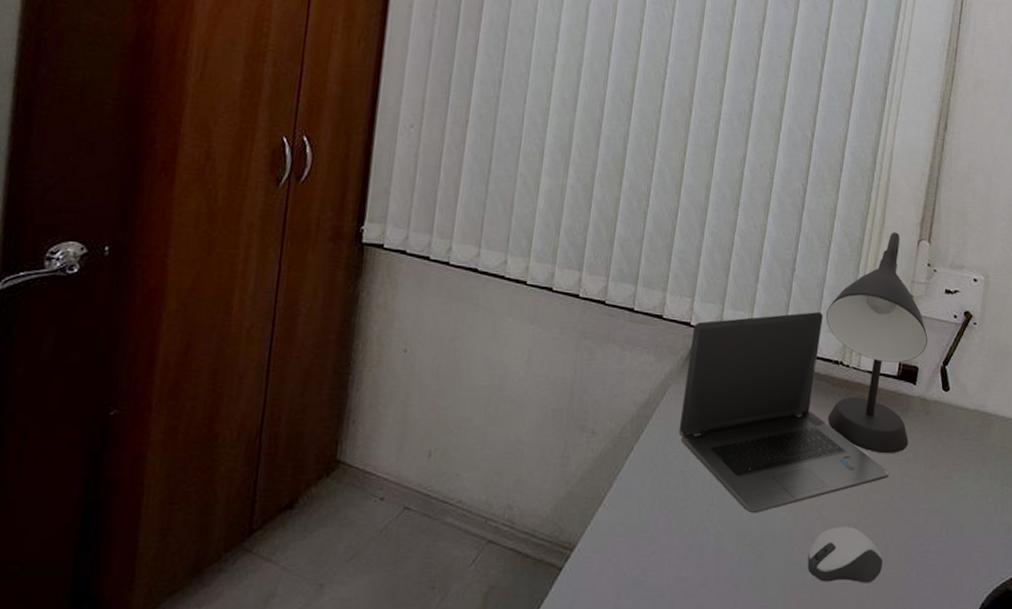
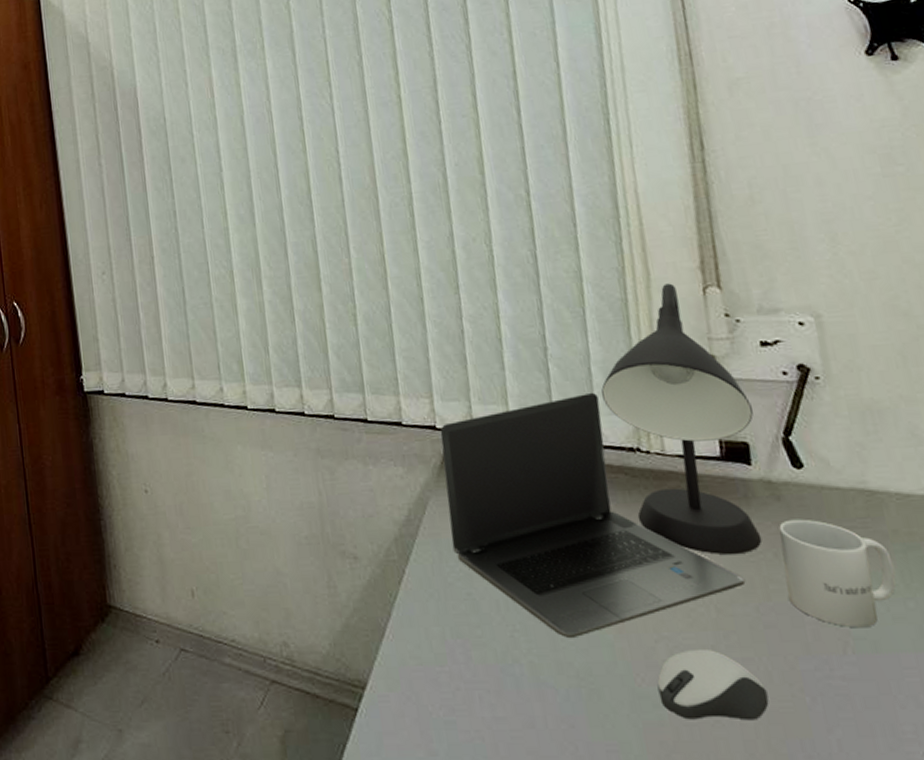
mug: none [914,430,987,515] -> present [779,519,897,628]

